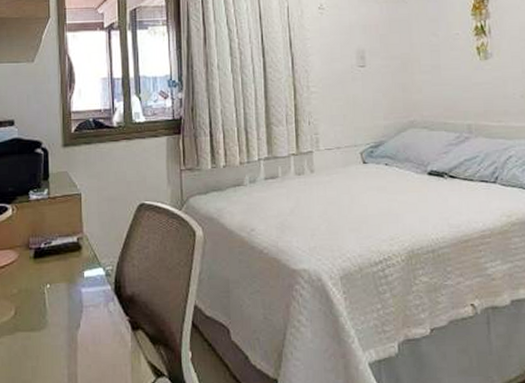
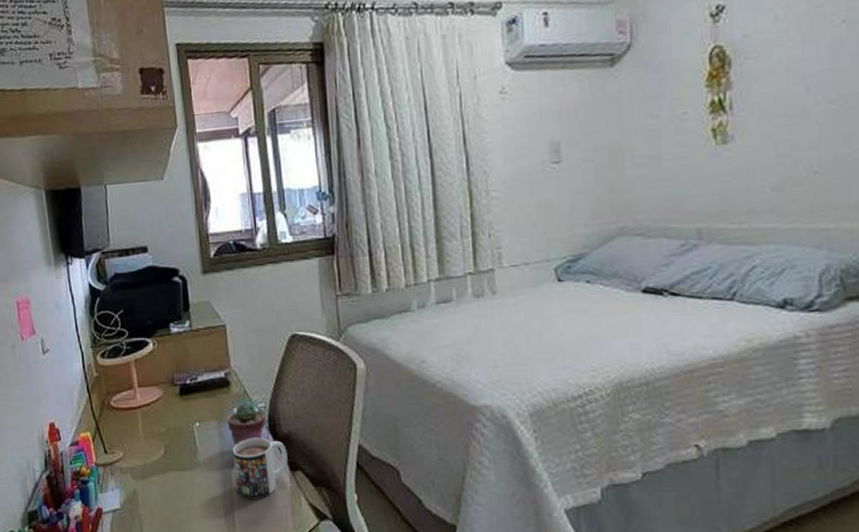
potted succulent: none [77,263,112,307] -> present [227,400,266,446]
mug: none [79,299,130,358] -> present [232,438,288,499]

